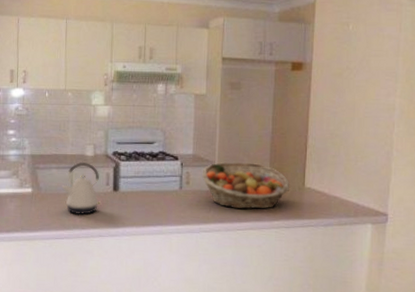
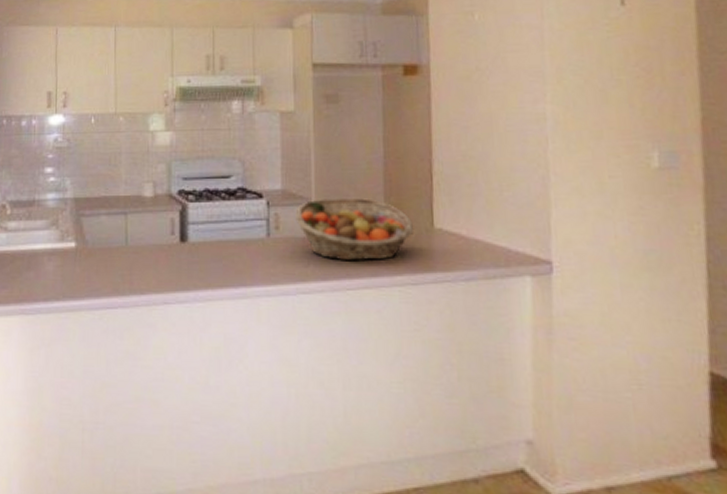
kettle: present [61,161,102,215] -> none [113,204,166,276]

